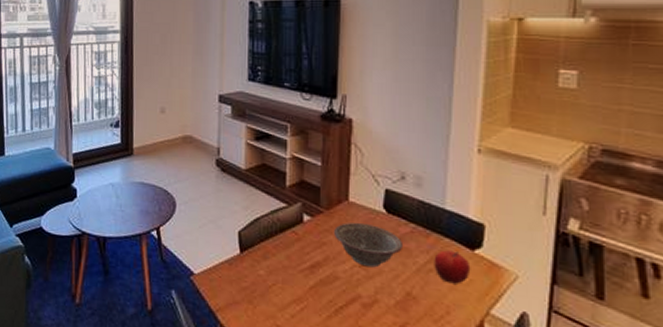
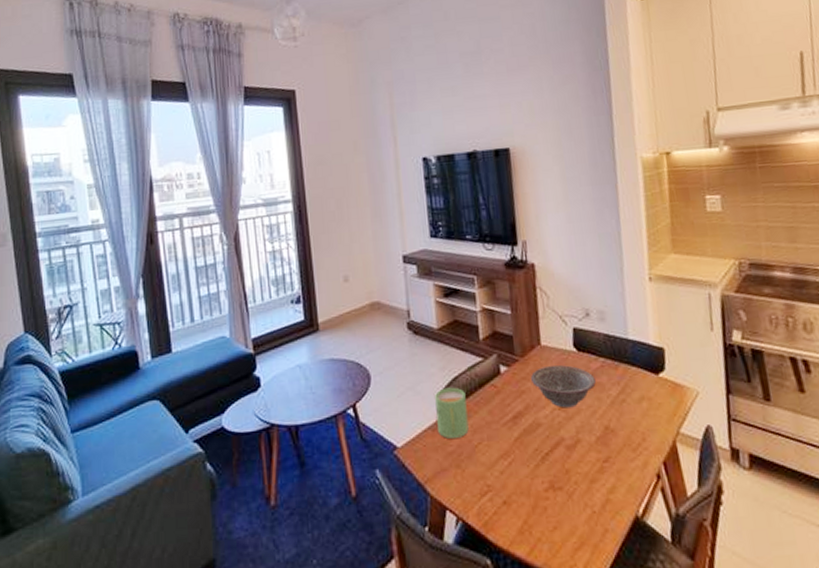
mug: none [233,226,265,276] -> present [435,387,469,439]
fruit: present [434,250,471,284] -> none [624,378,658,410]

